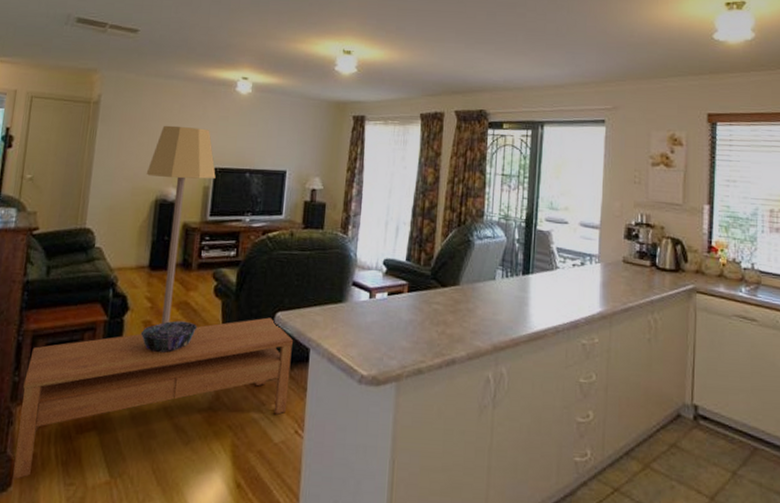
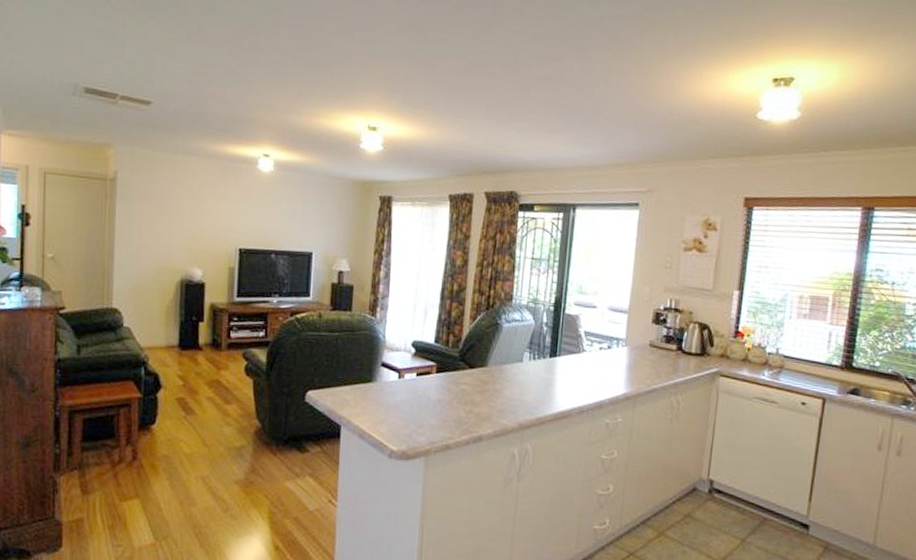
coffee table: present [13,317,293,479] -> none [63,396,324,541]
decorative bowl: present [140,320,198,353] -> none [175,398,231,428]
lamp: present [146,125,216,324] -> none [169,204,241,401]

